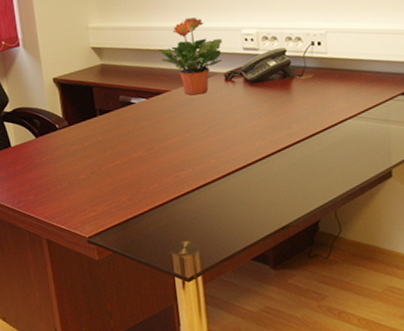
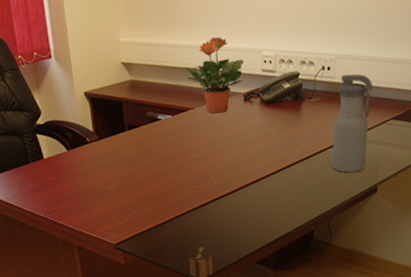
water bottle: none [330,48,375,156] -> present [332,74,373,173]

